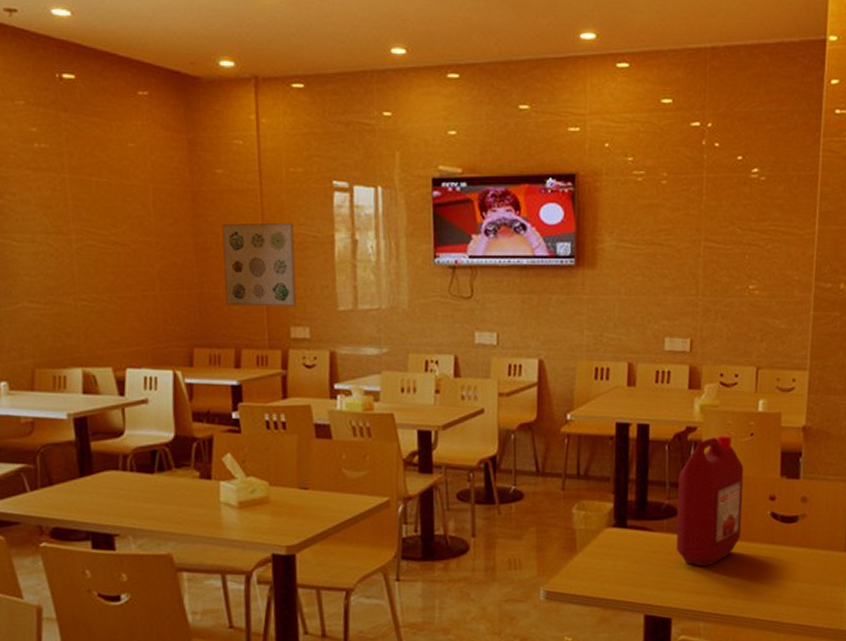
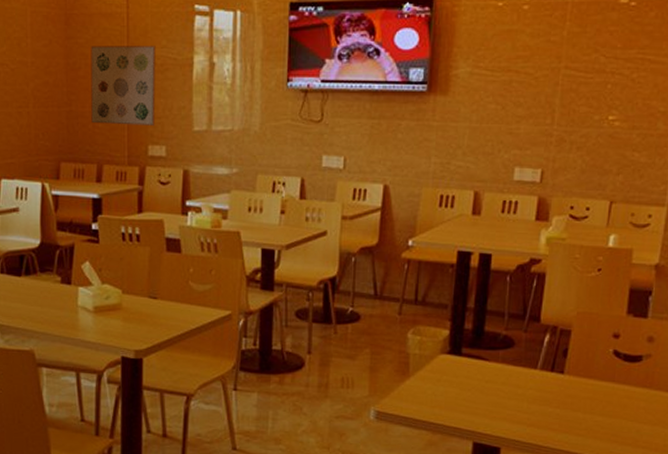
ketchup jug: present [676,435,744,567] -> none [511,269,588,400]

